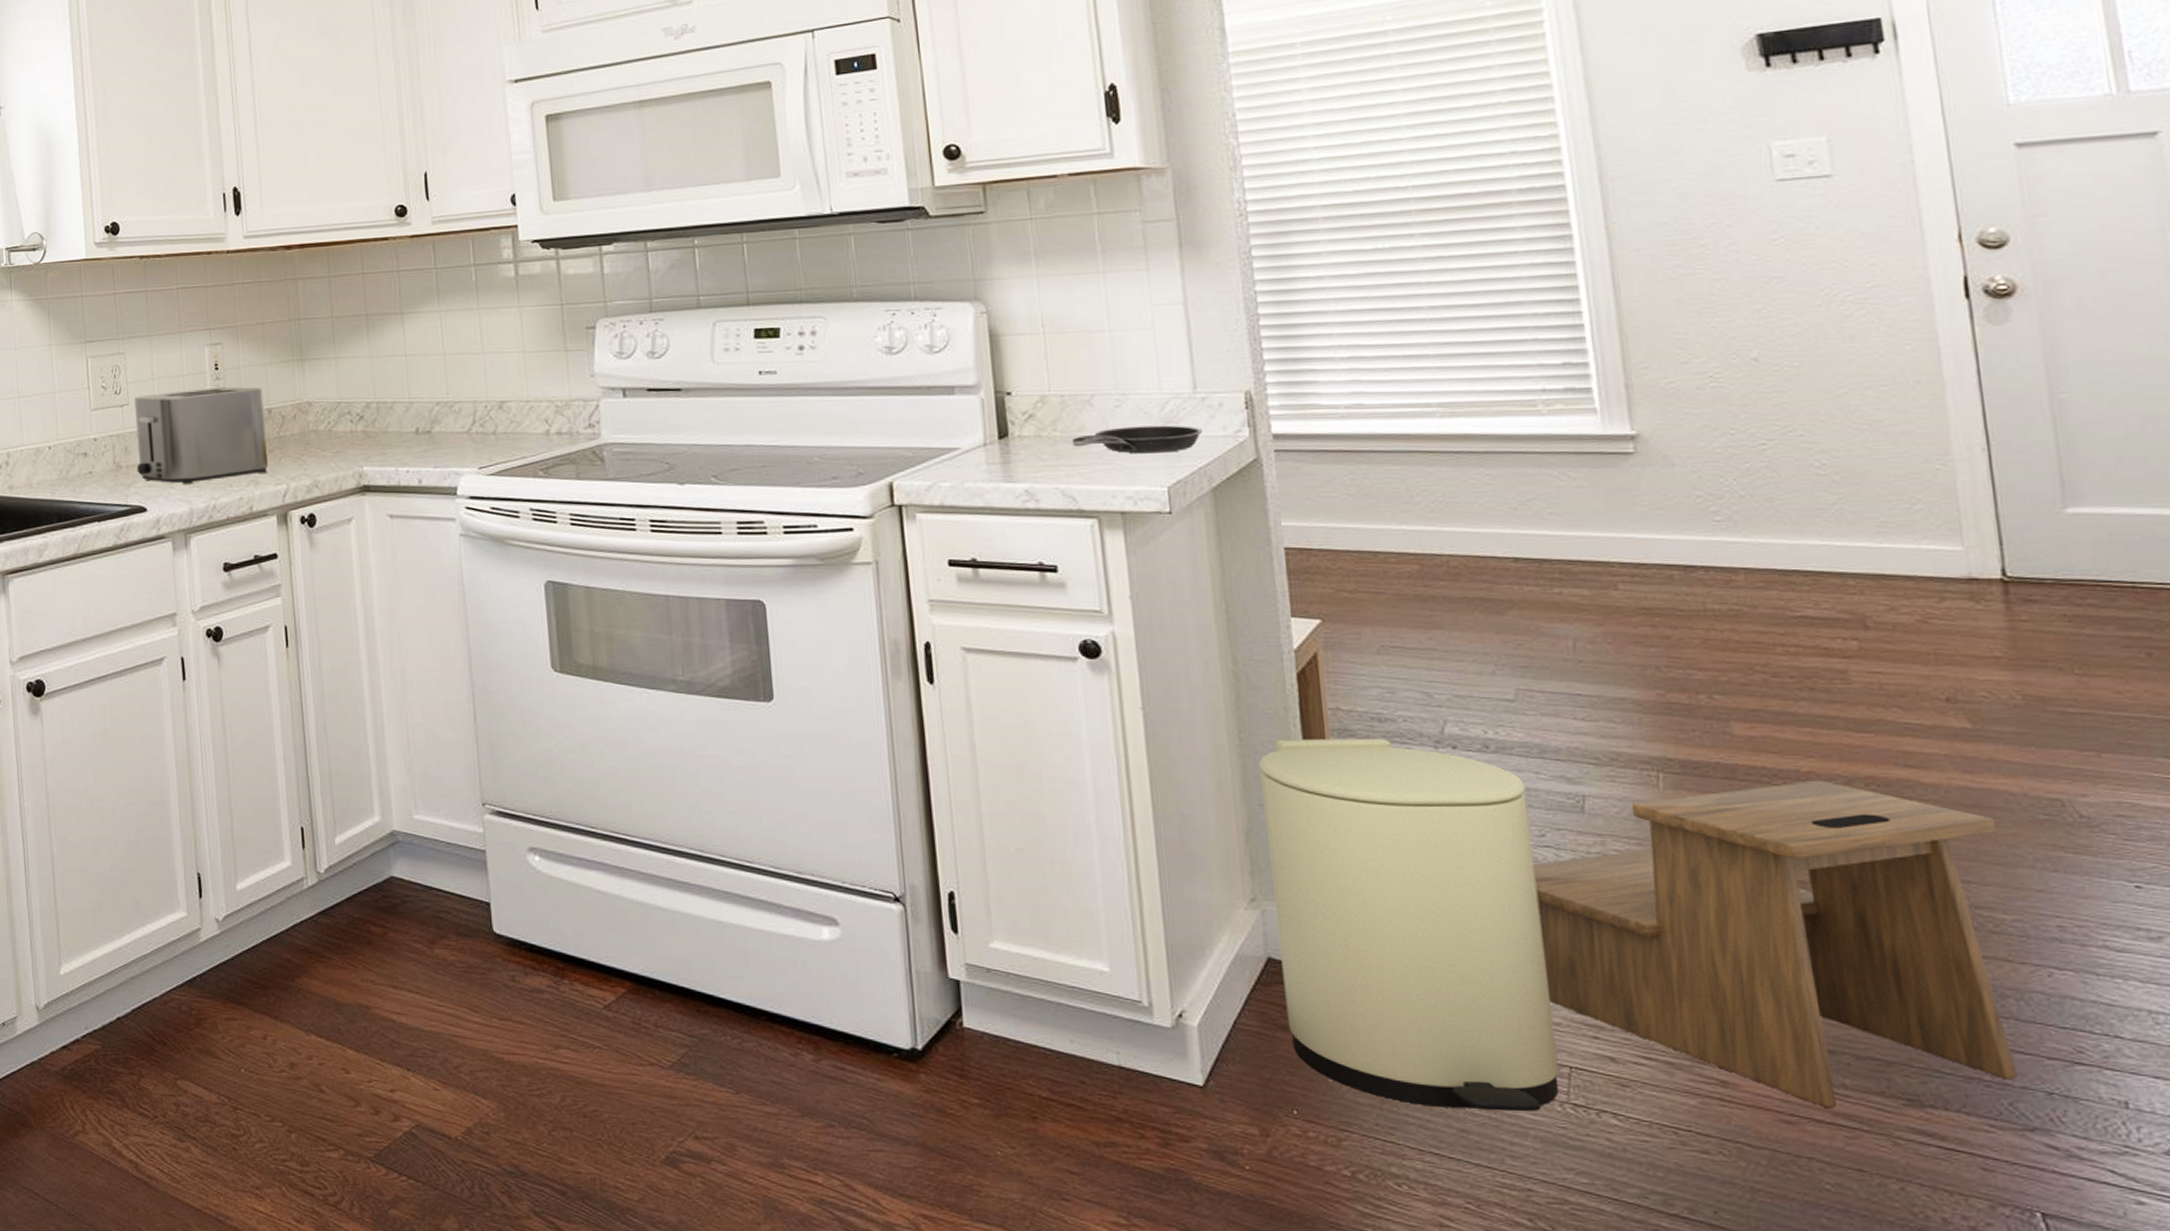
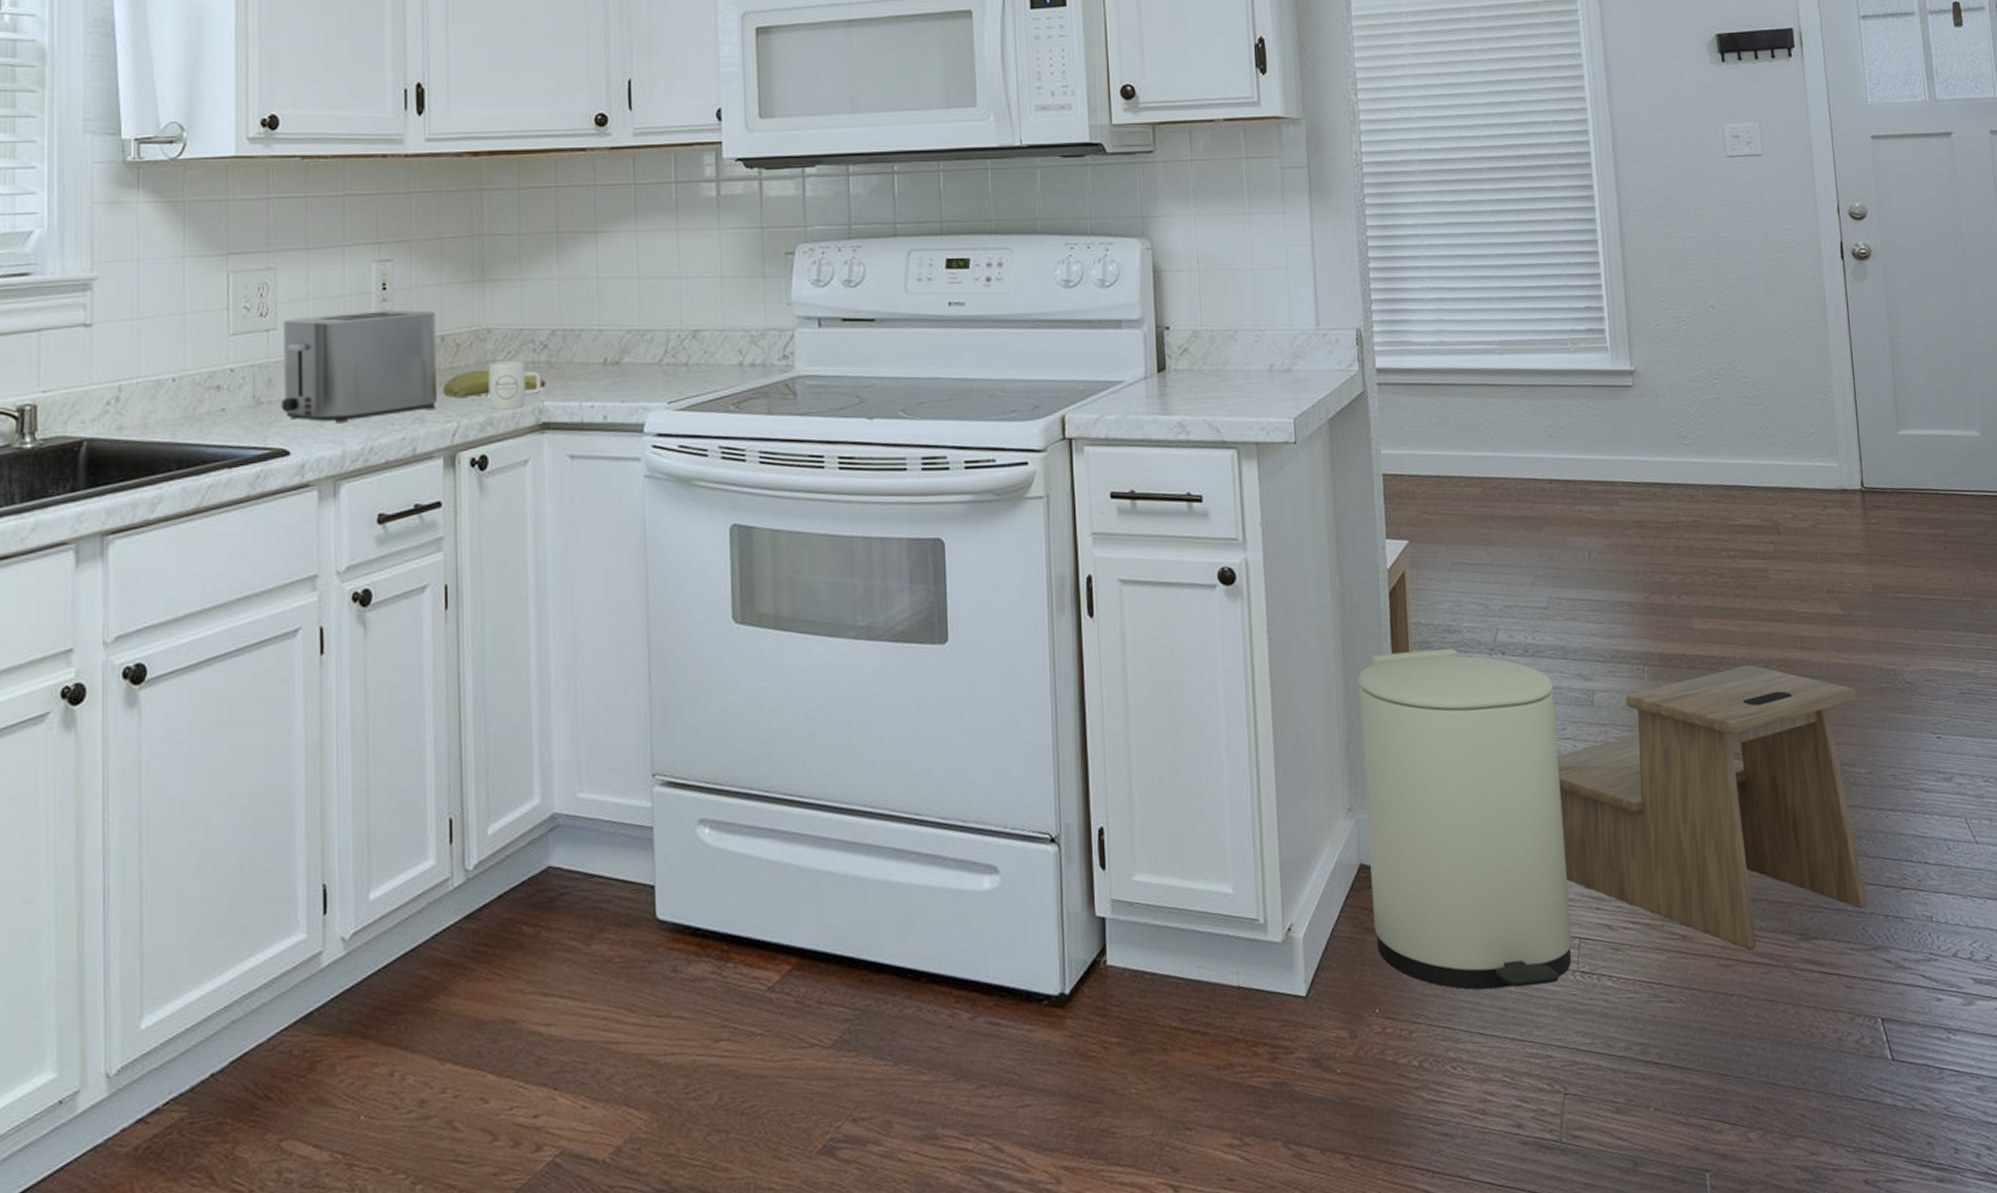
fruit: none [272,439,364,464] -> present [442,370,546,399]
mug: none [311,430,360,475] -> present [488,361,542,411]
frying pan: present [1071,425,1203,454] -> none [1218,359,1323,387]

